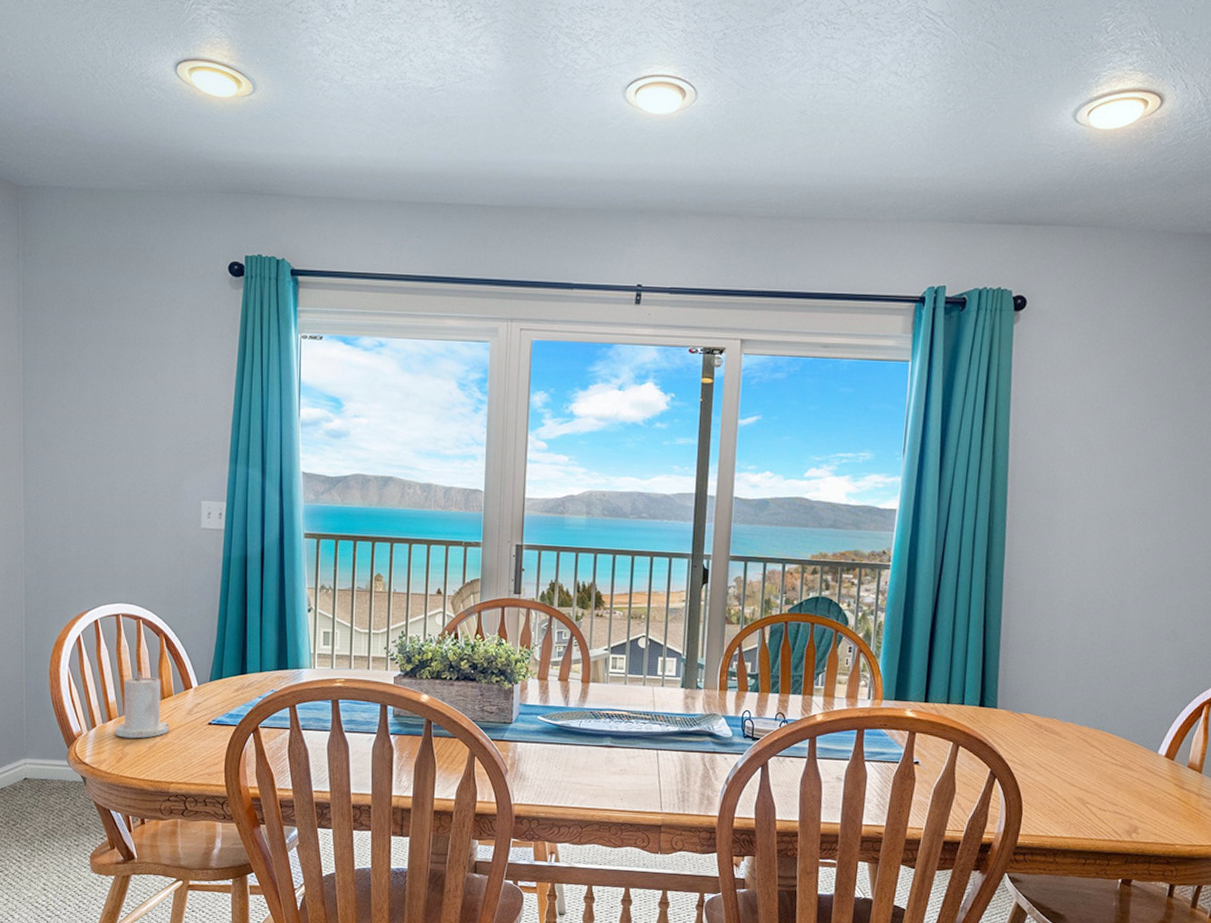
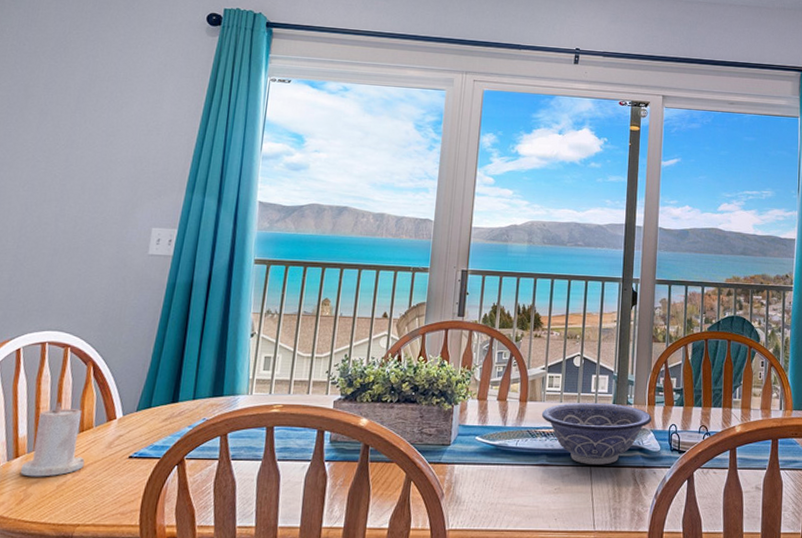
decorative bowl: none [604,685,724,749] -> present [541,402,652,465]

